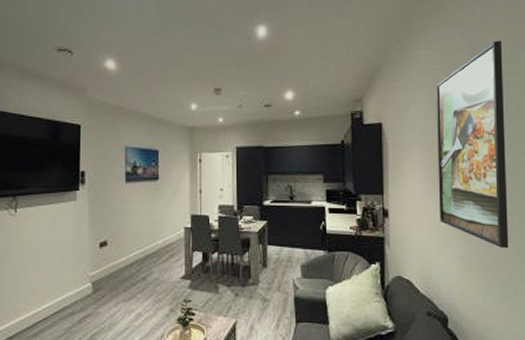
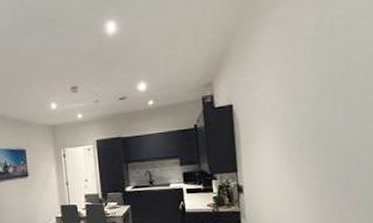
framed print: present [436,40,509,249] -> none [283,10,360,213]

